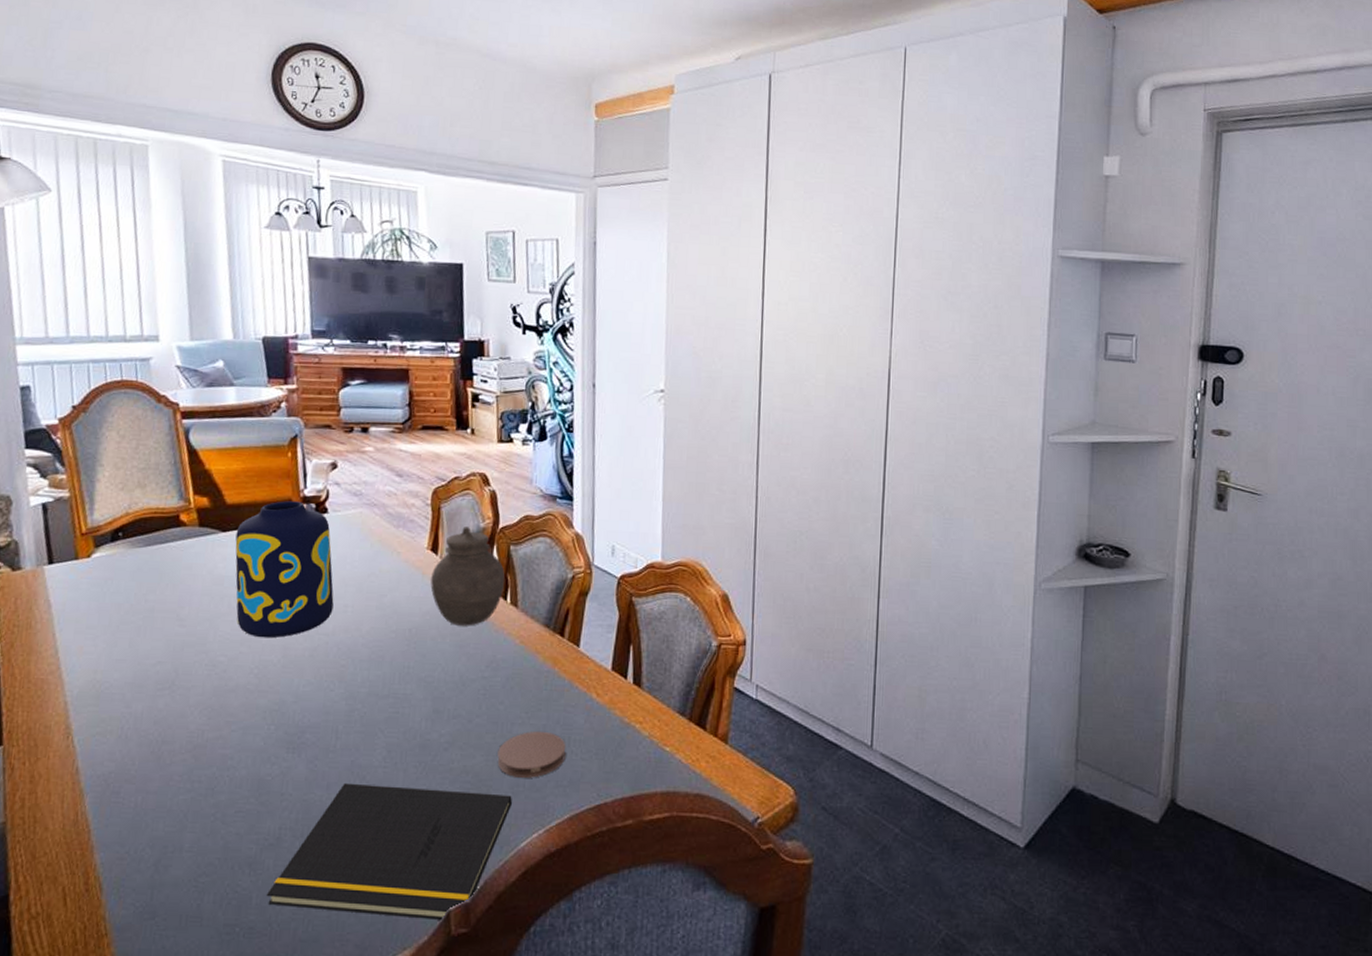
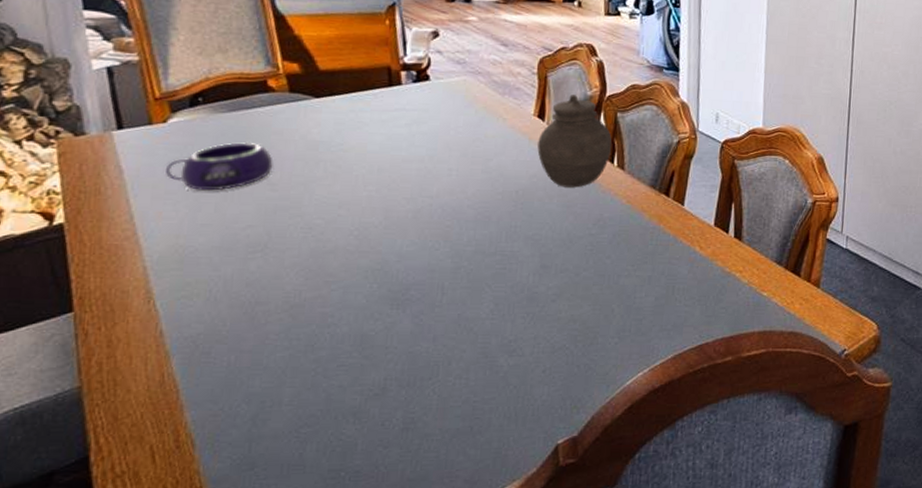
bowl: none [88,576,183,626] -> present [166,141,273,191]
vase: present [235,501,334,639] -> none [330,68,438,201]
notepad: present [266,782,512,920] -> none [372,334,619,453]
coaster: present [497,731,566,778] -> none [604,281,671,324]

